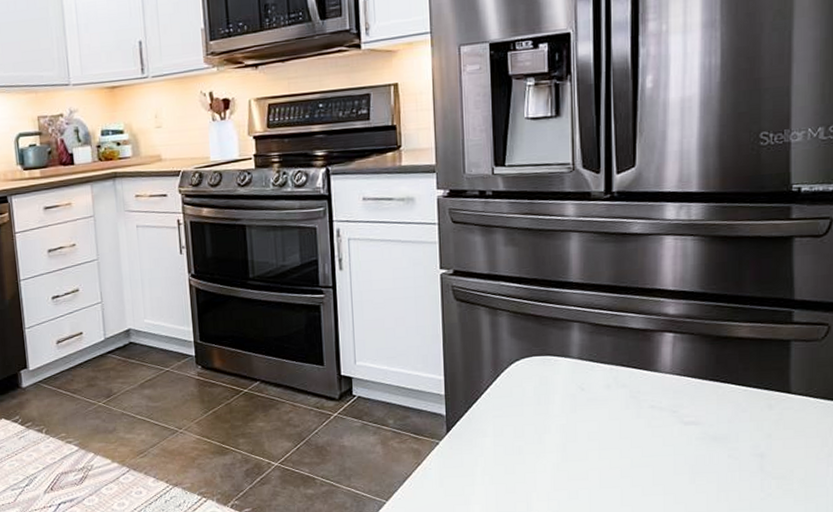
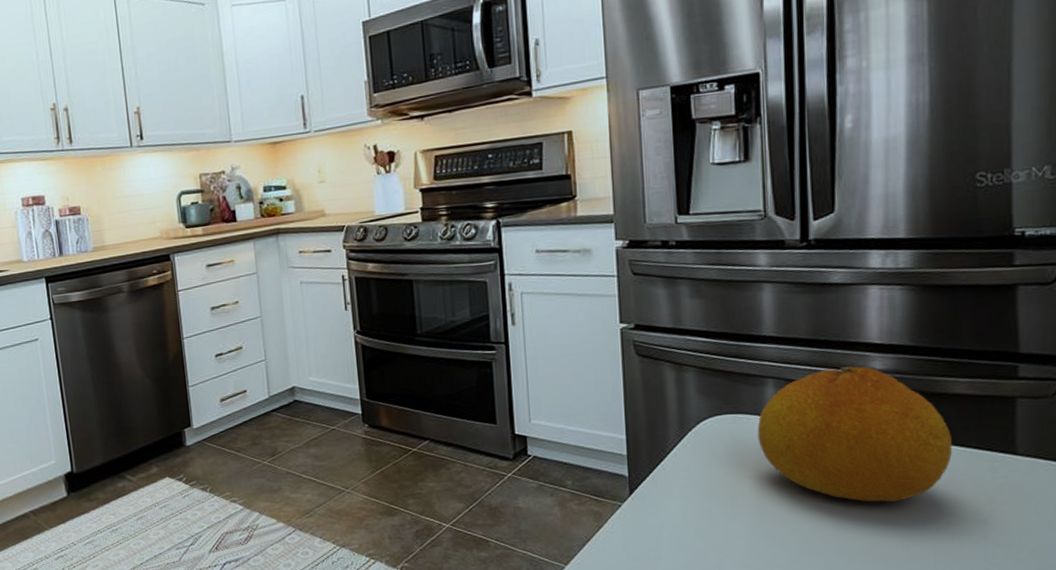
fruit: none [563,311,736,438] -> present [757,366,953,502]

